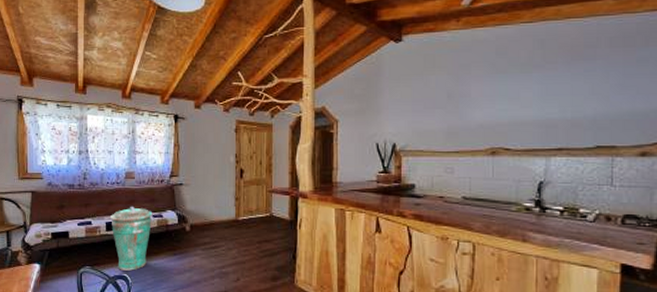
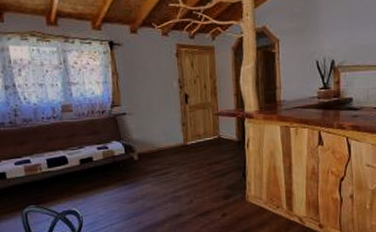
trash can: present [111,207,153,271] -> none [51,141,97,206]

